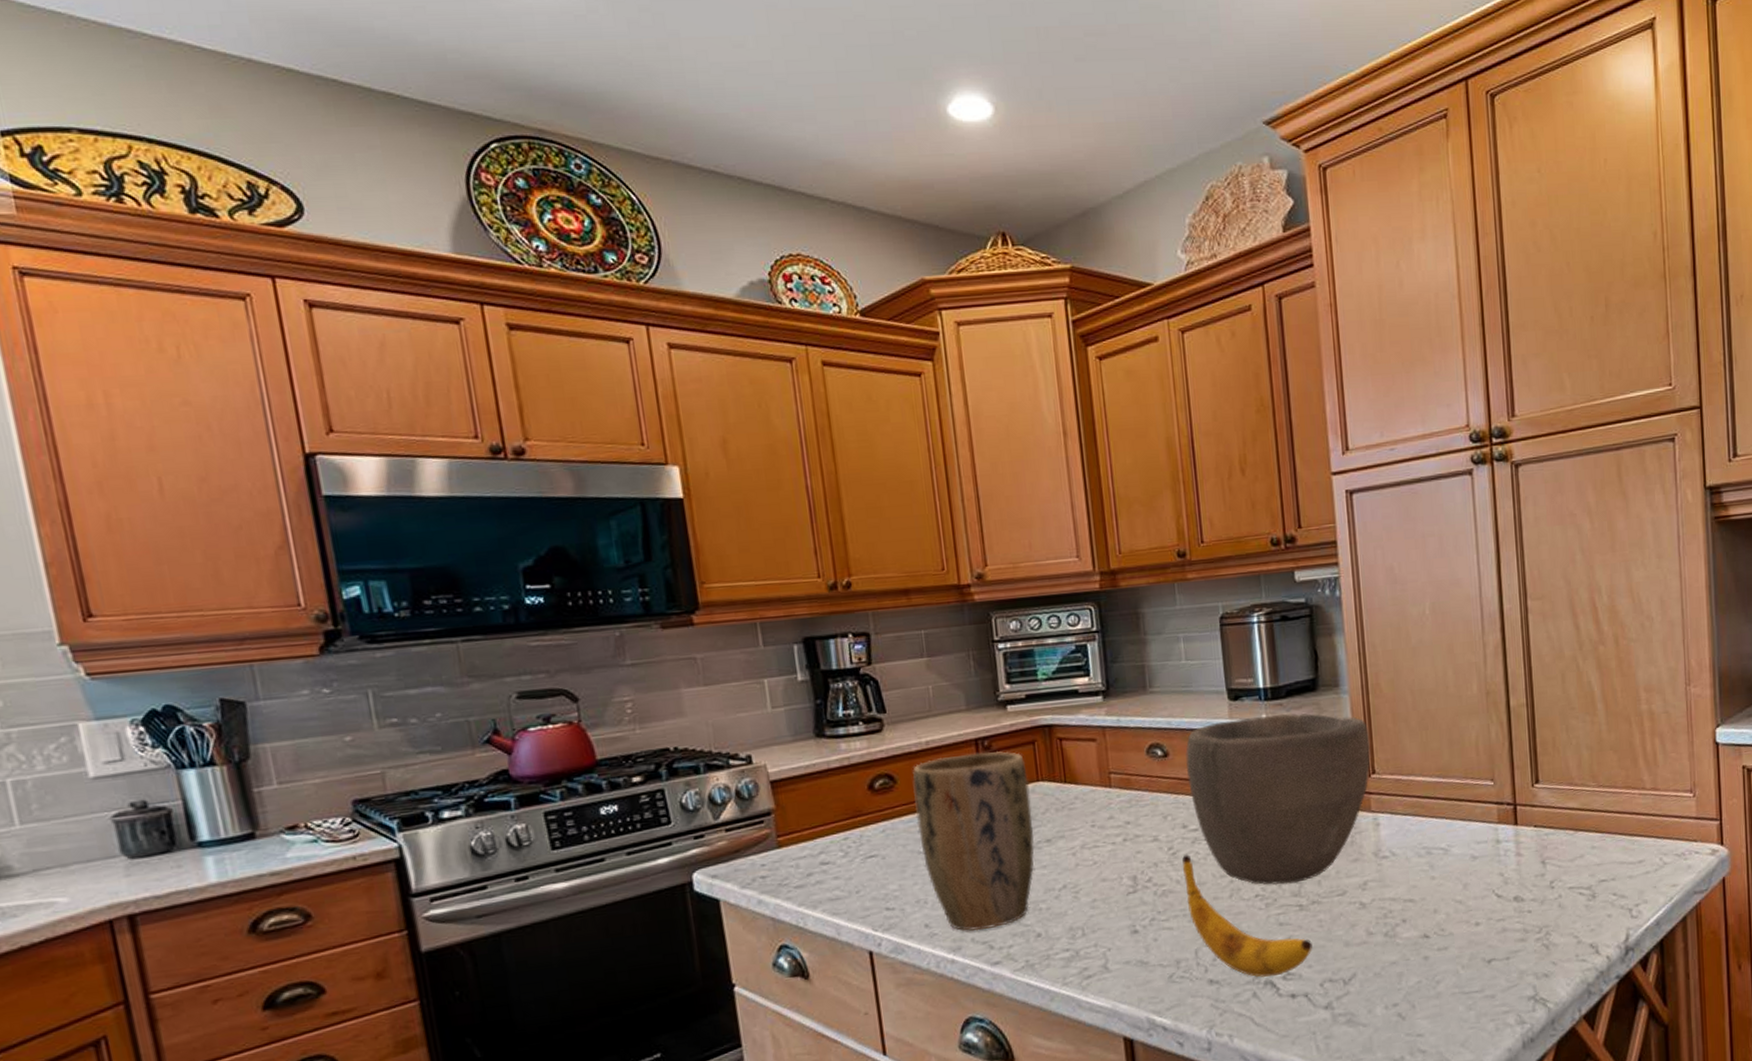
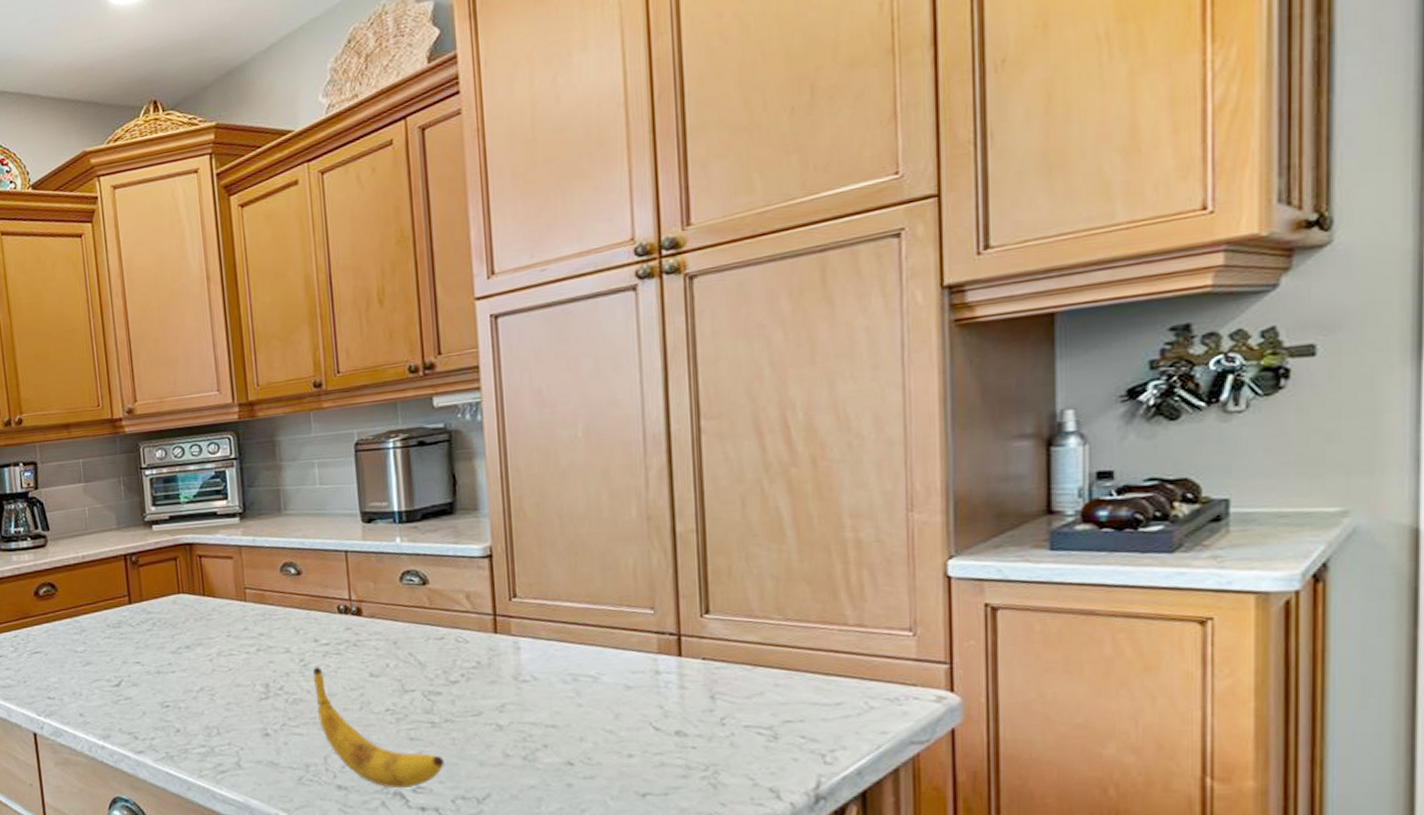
plant pot: present [912,751,1034,931] -> none [71,566,175,723]
bowl: present [1185,713,1371,885] -> none [318,536,512,701]

